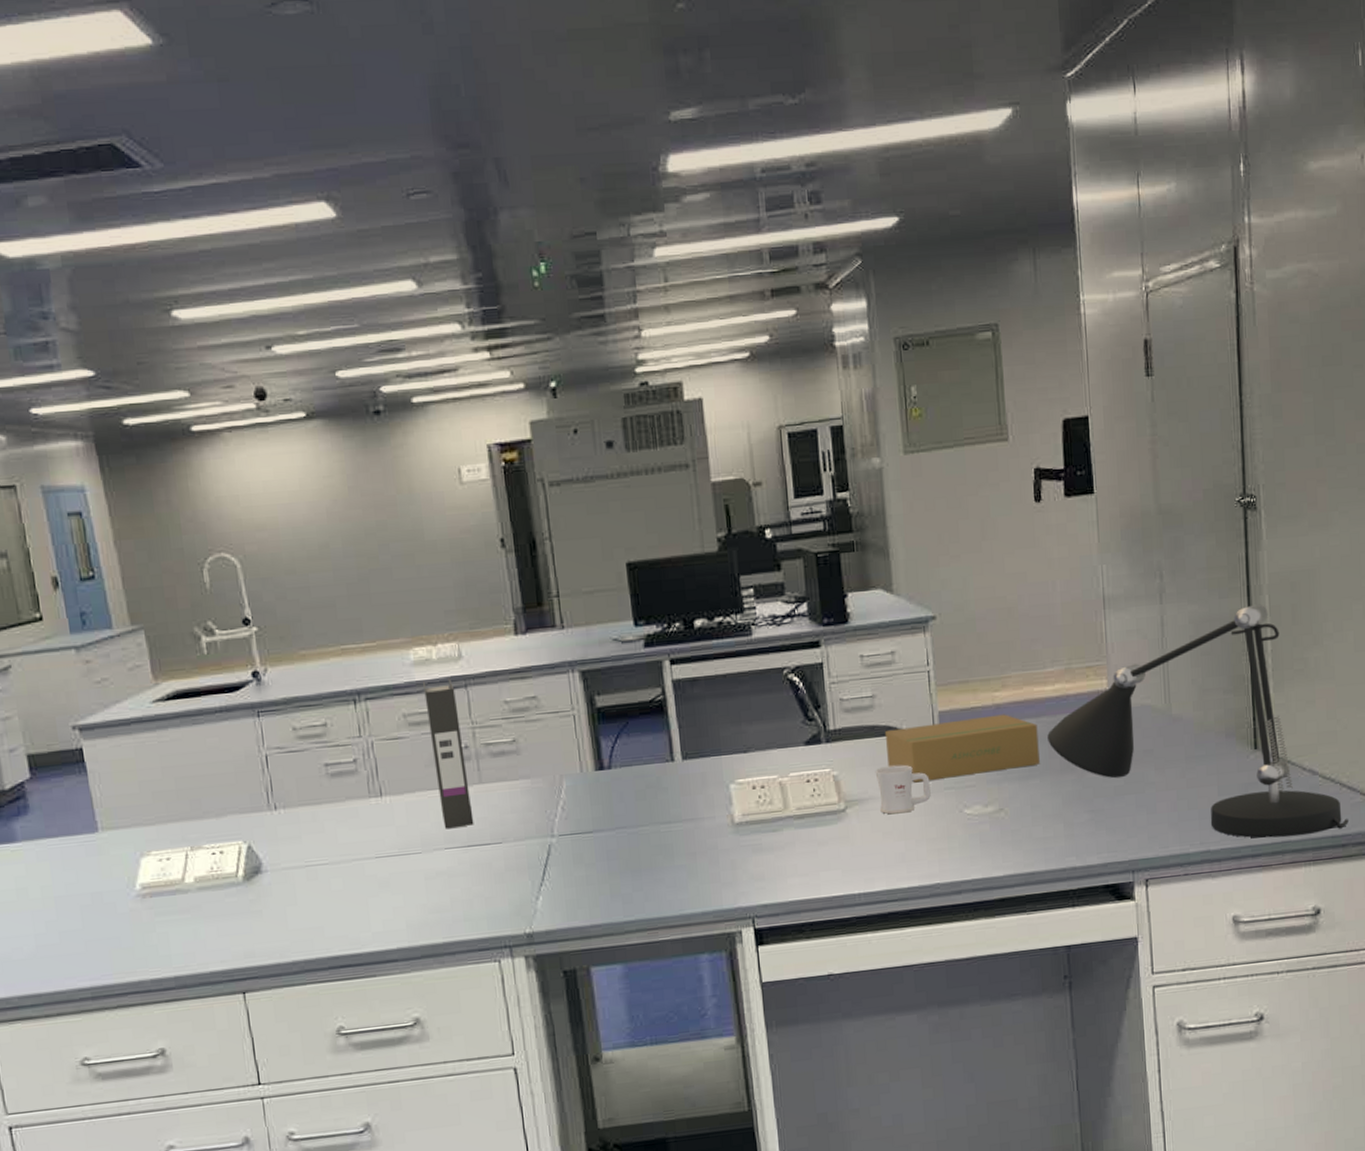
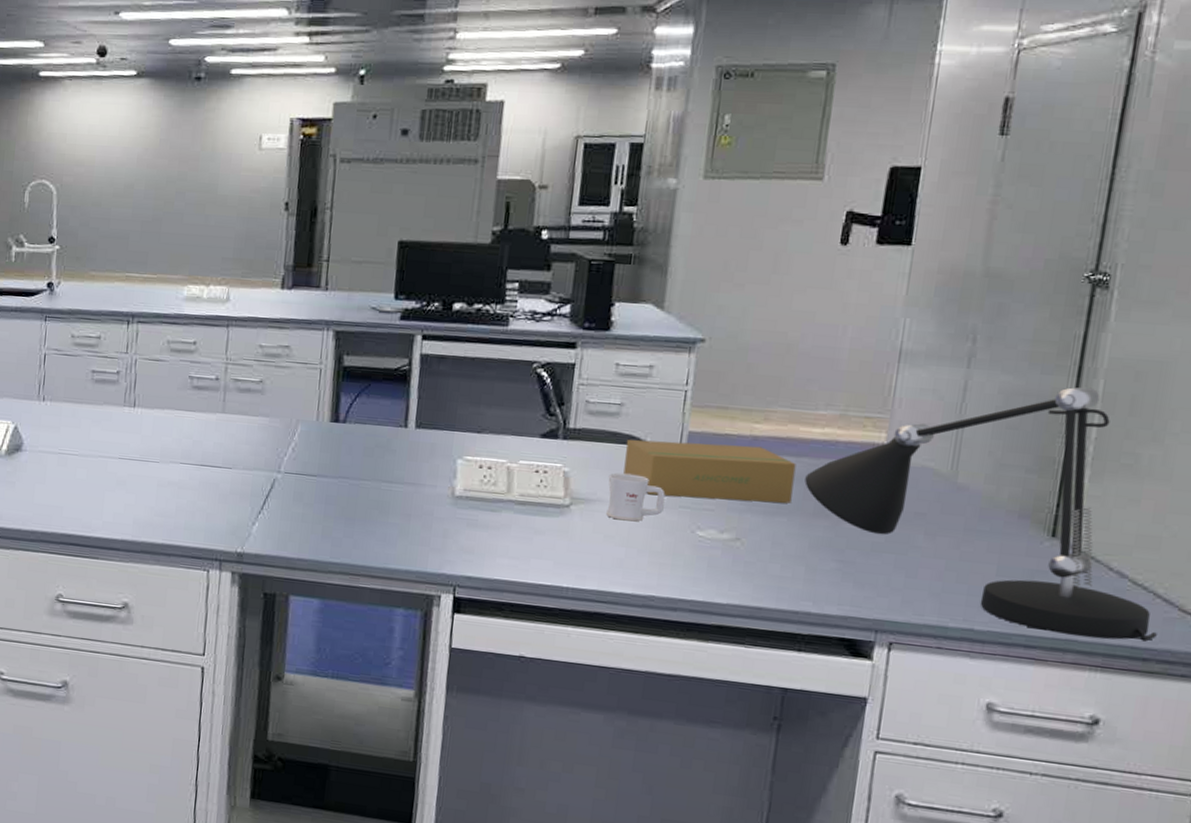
binder: present [423,677,474,829] -> none [183,315,217,448]

